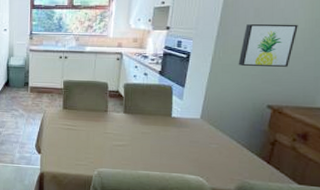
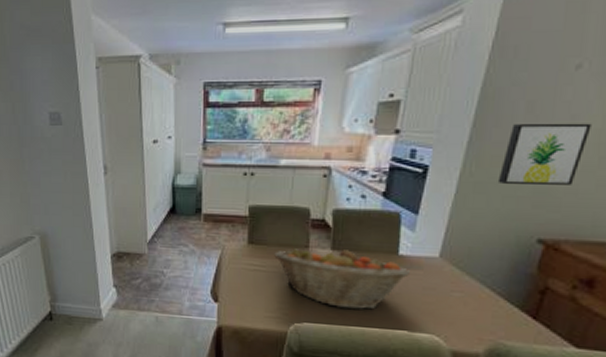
fruit basket: none [82,113,180,158] -> present [274,249,410,310]

